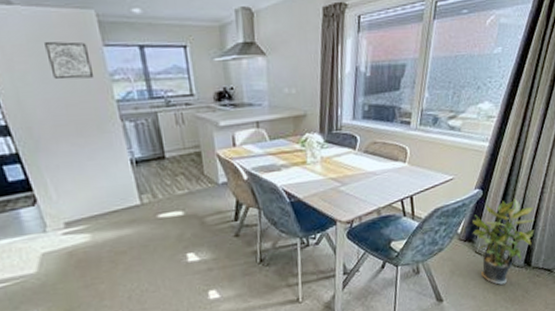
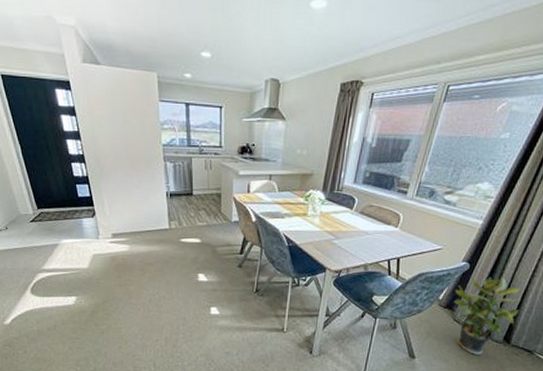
wall art: present [44,41,94,79] -> none [118,94,149,125]

